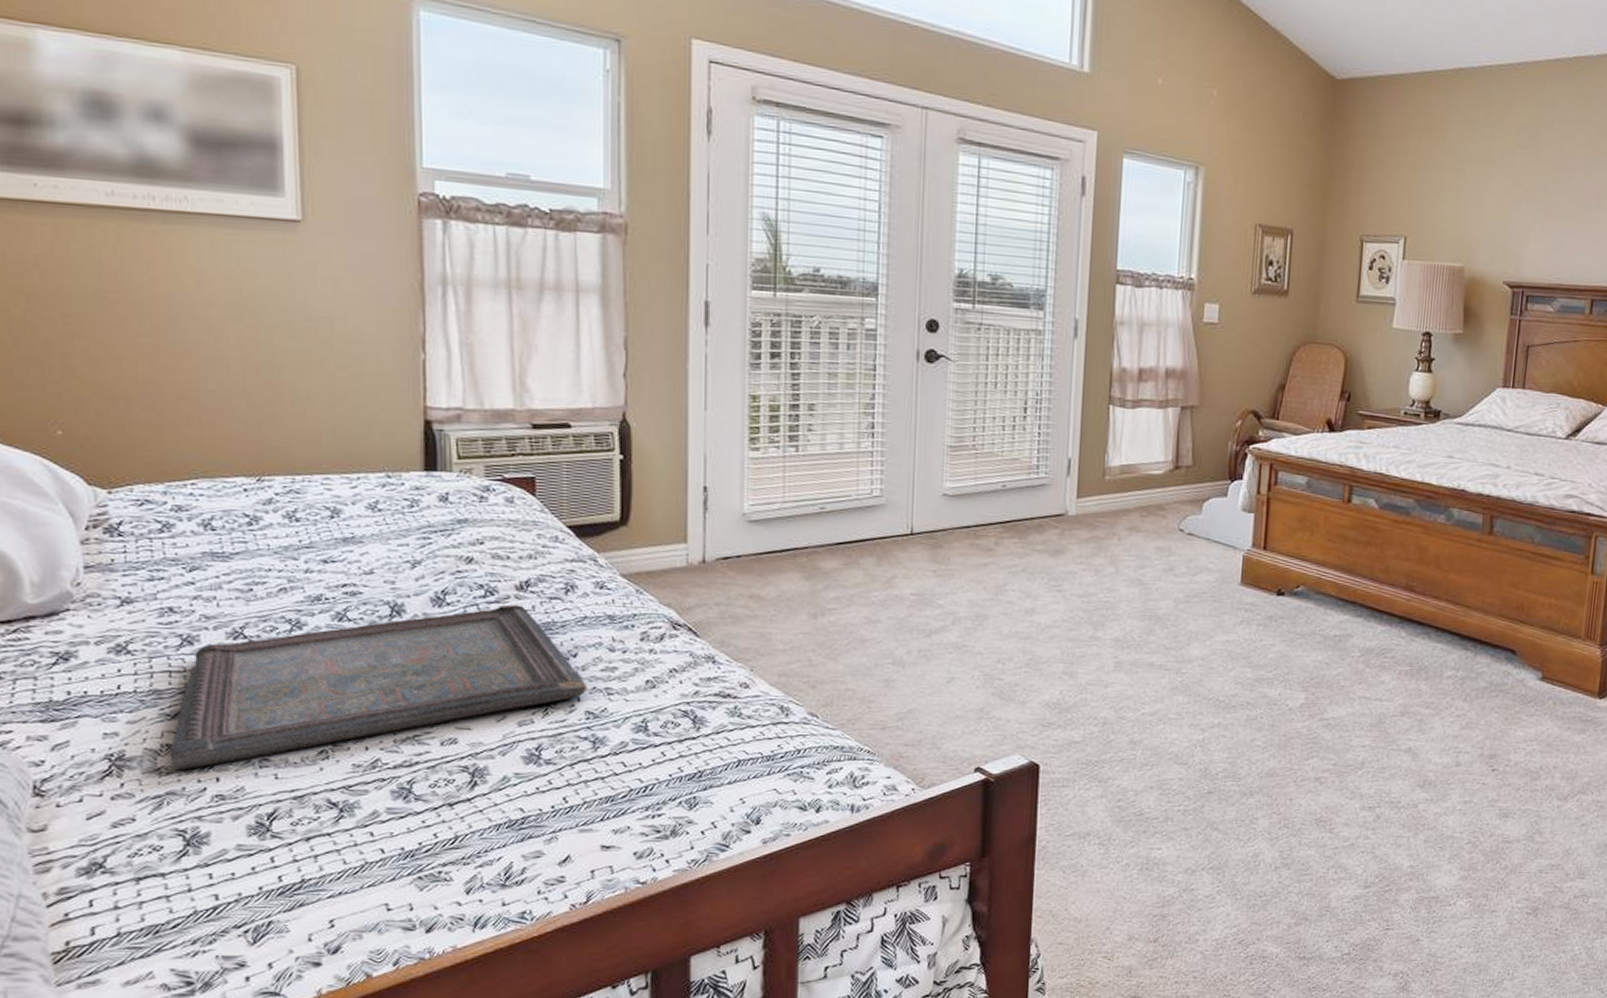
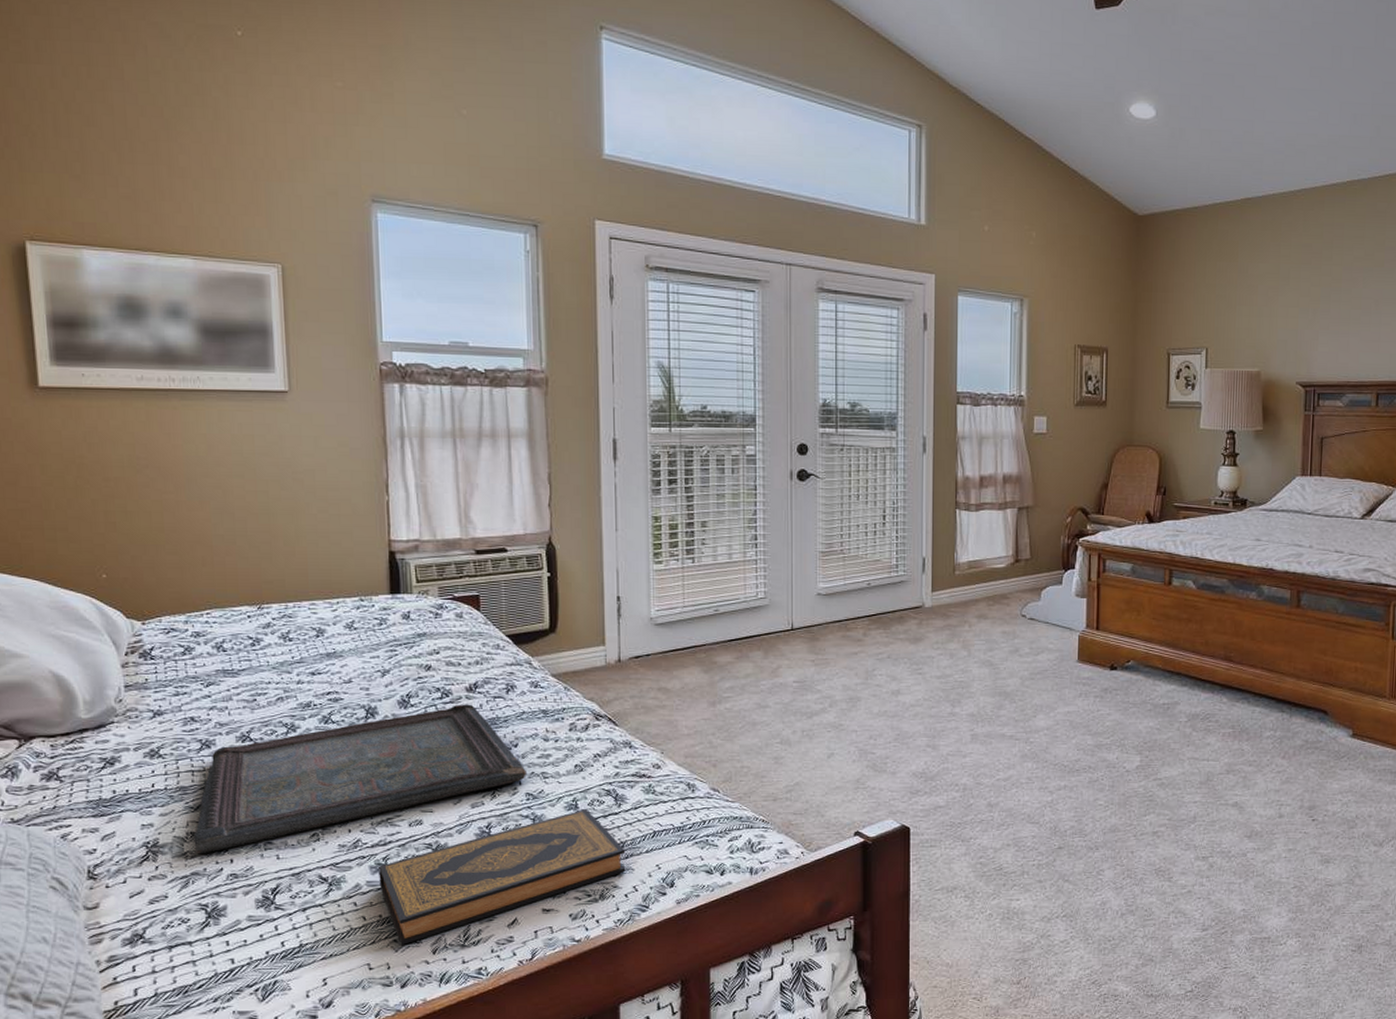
hardback book: none [402,732,704,883] -> present [379,809,626,945]

